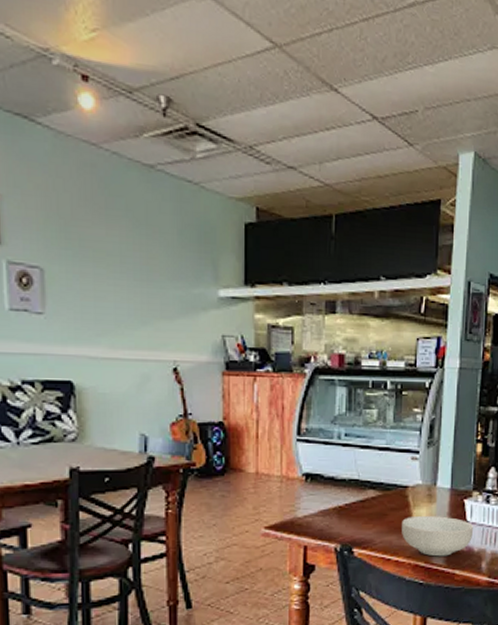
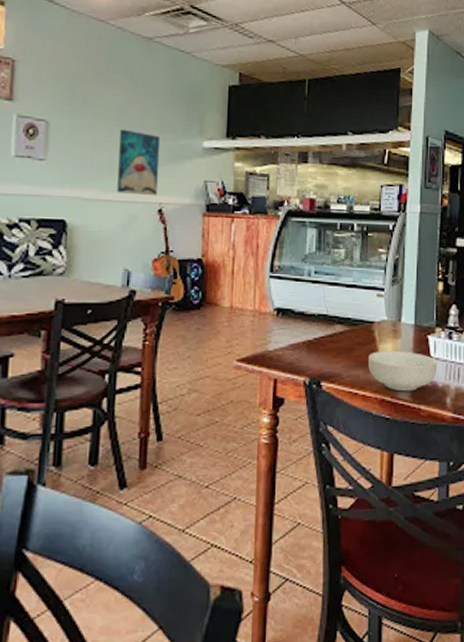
wall art: none [125,276,172,354] -> present [117,129,161,196]

